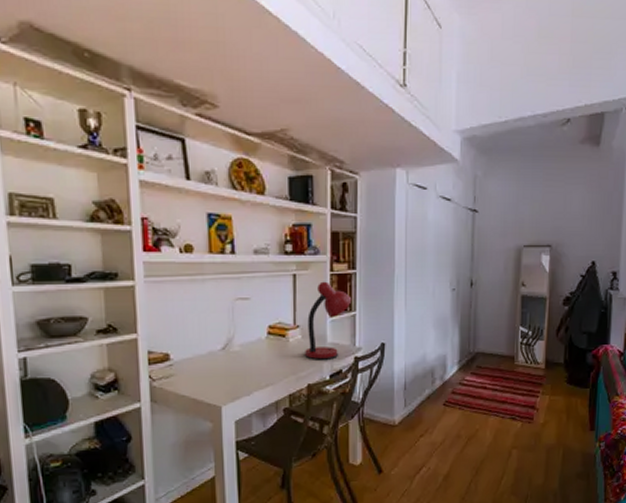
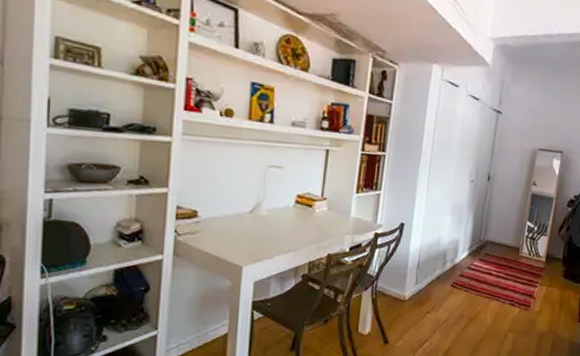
desk lamp: present [304,281,352,360] -> none [327,159,379,233]

